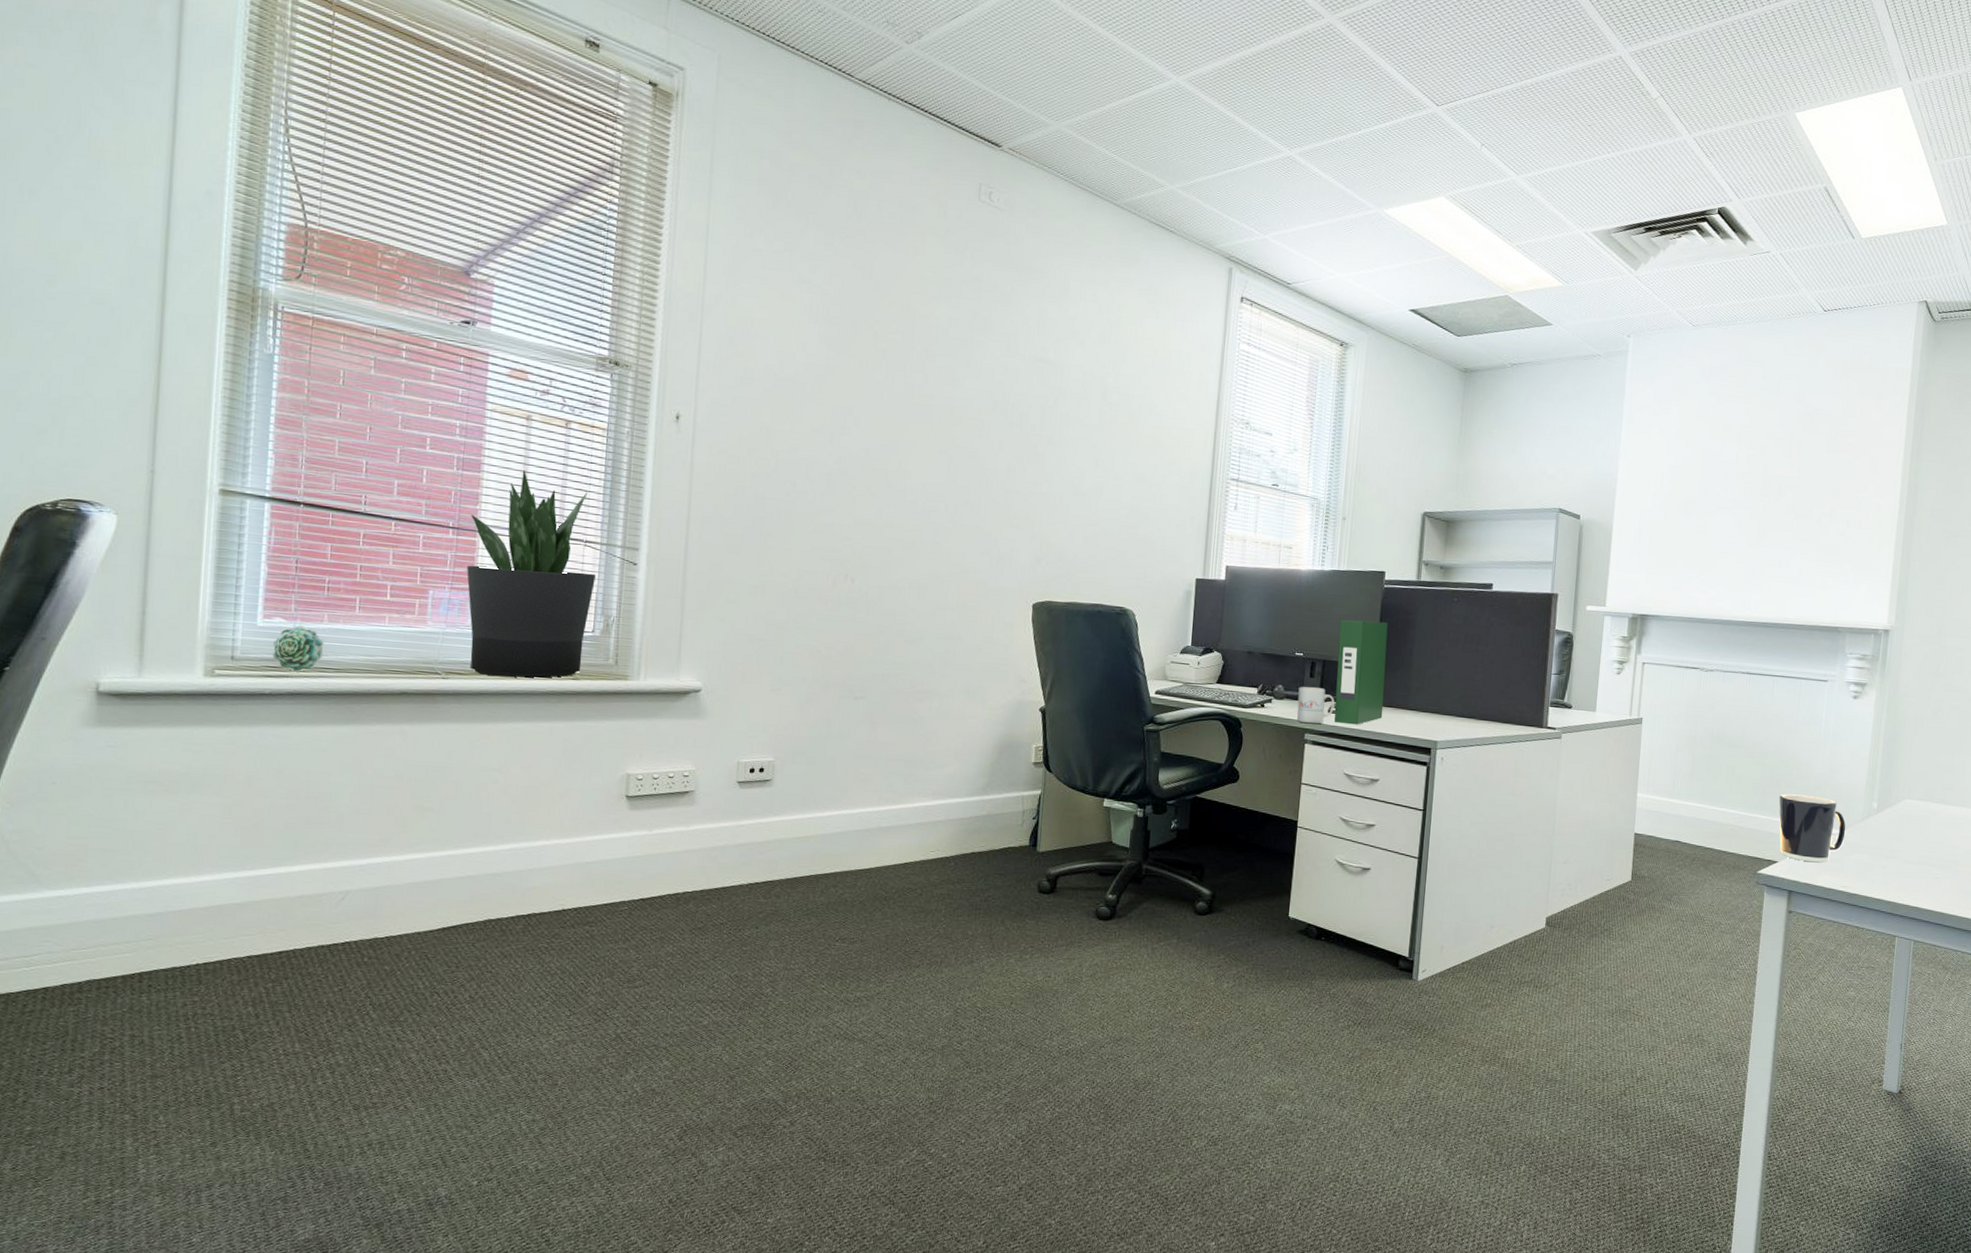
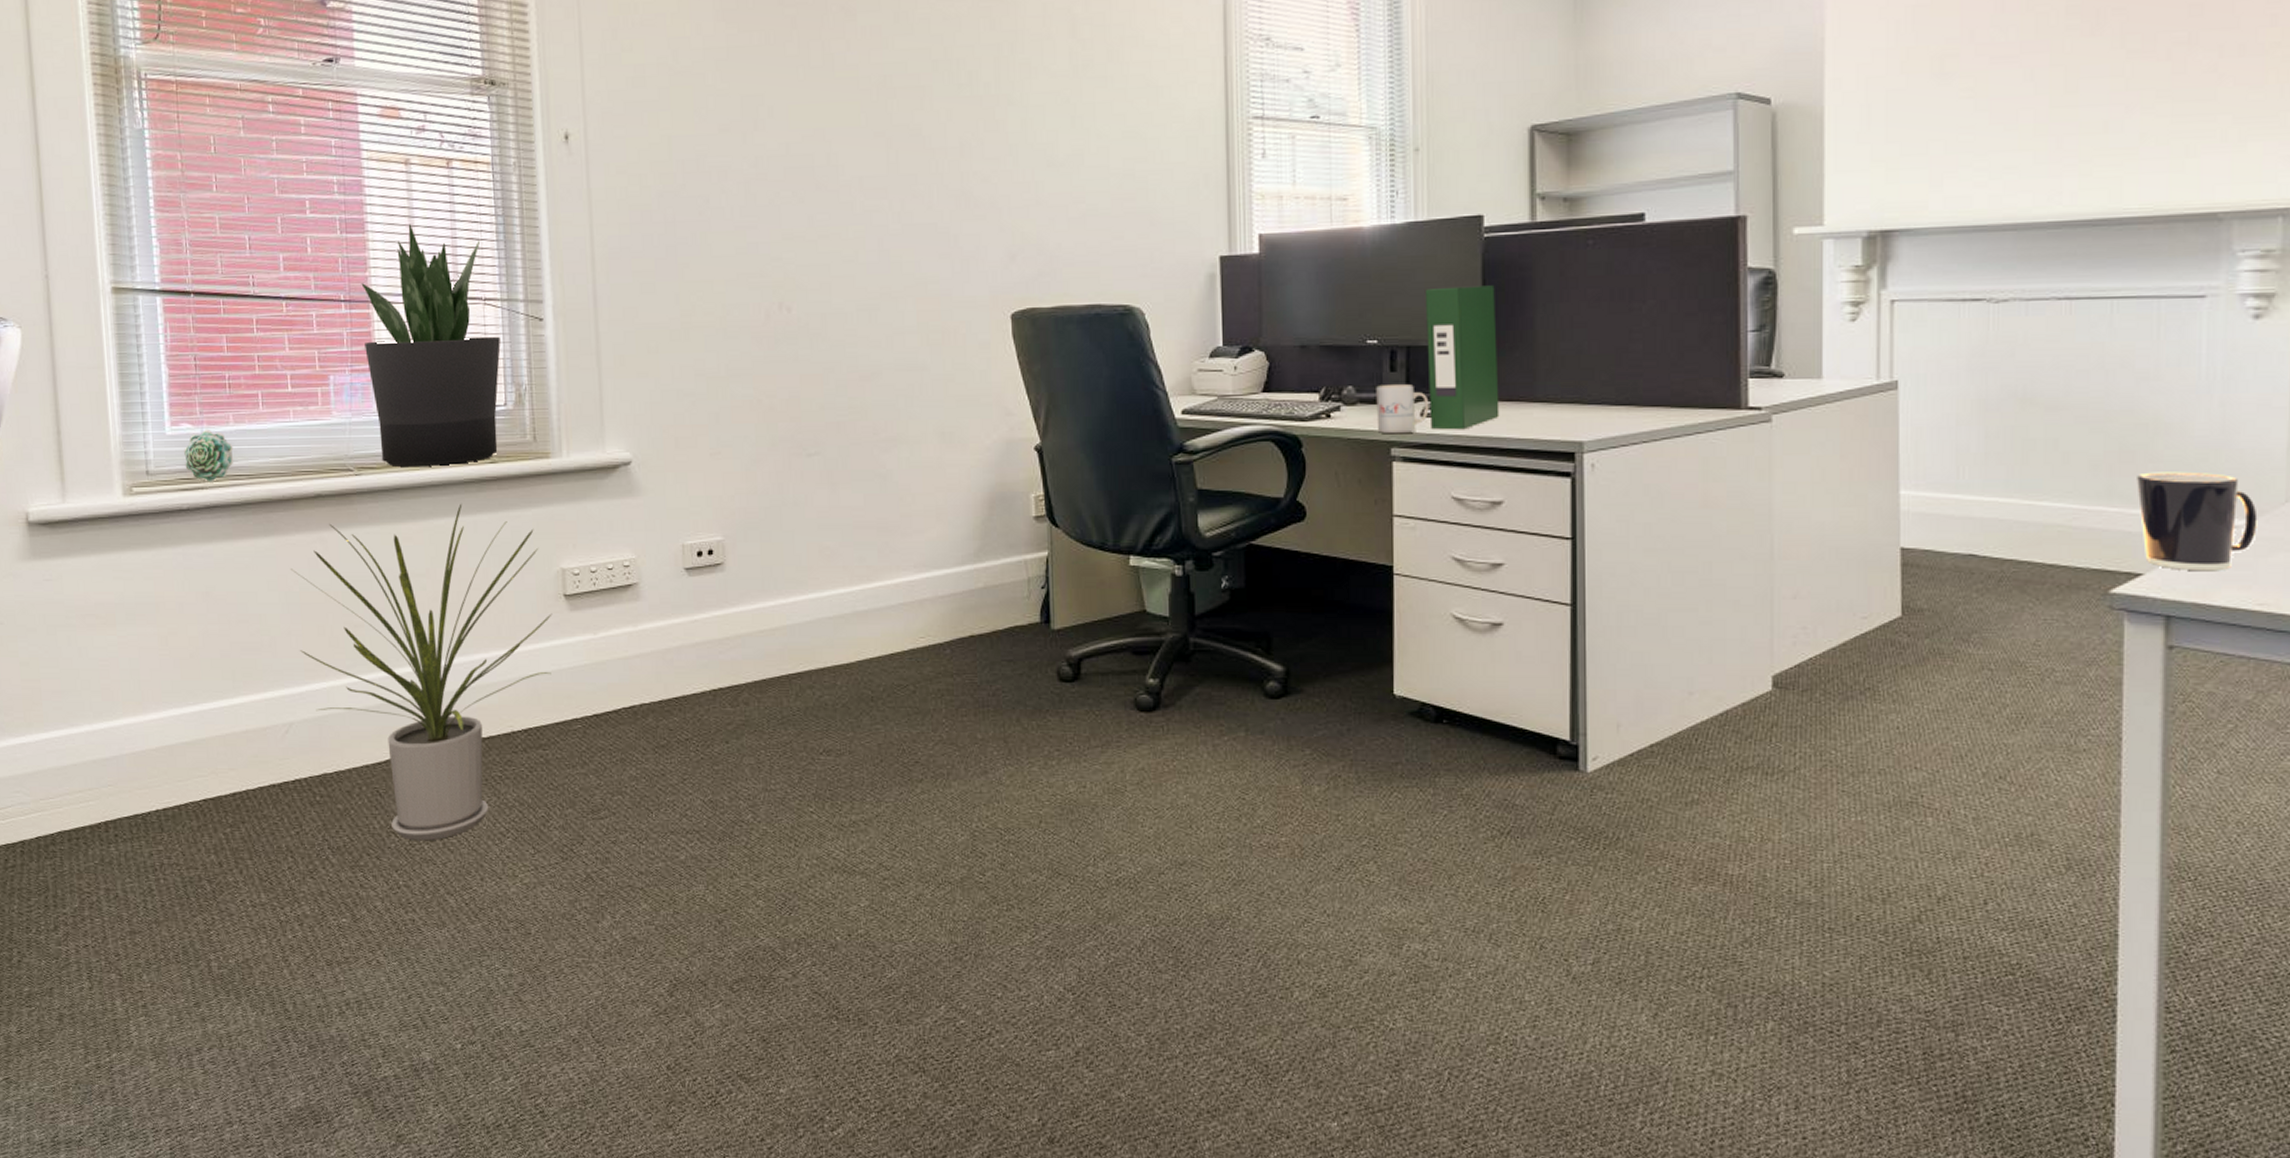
house plant: none [365,711,613,1001] -> present [291,503,552,841]

